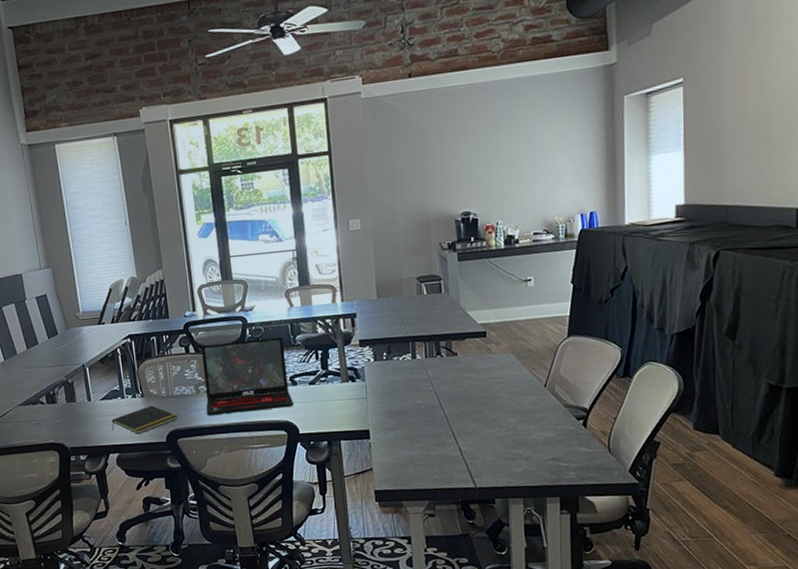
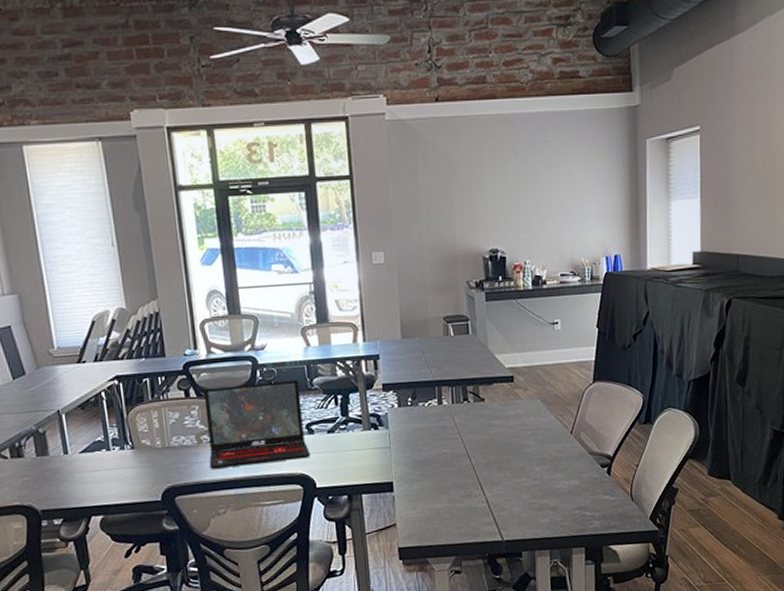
notepad: present [111,405,178,434] -> none [94,458,176,493]

